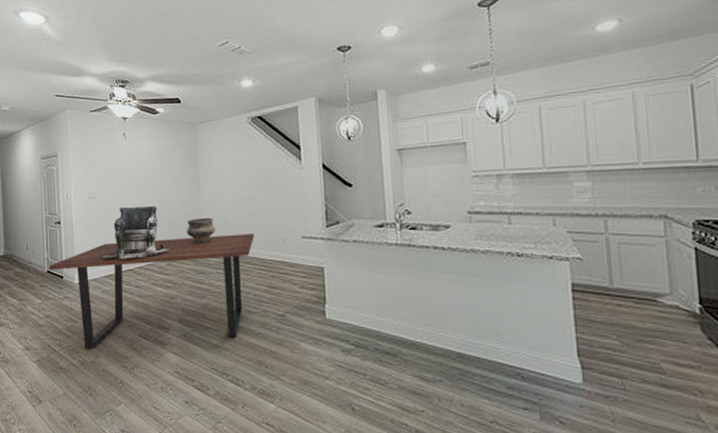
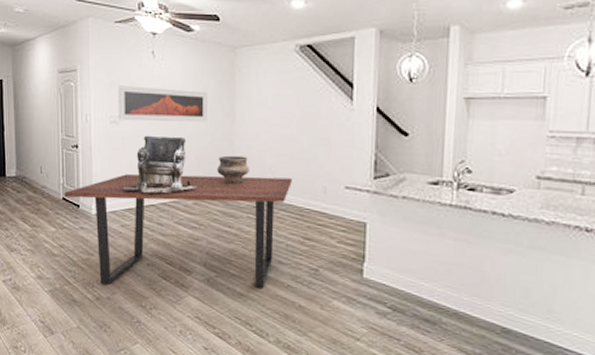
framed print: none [94,164,176,196] -> present [117,85,208,122]

